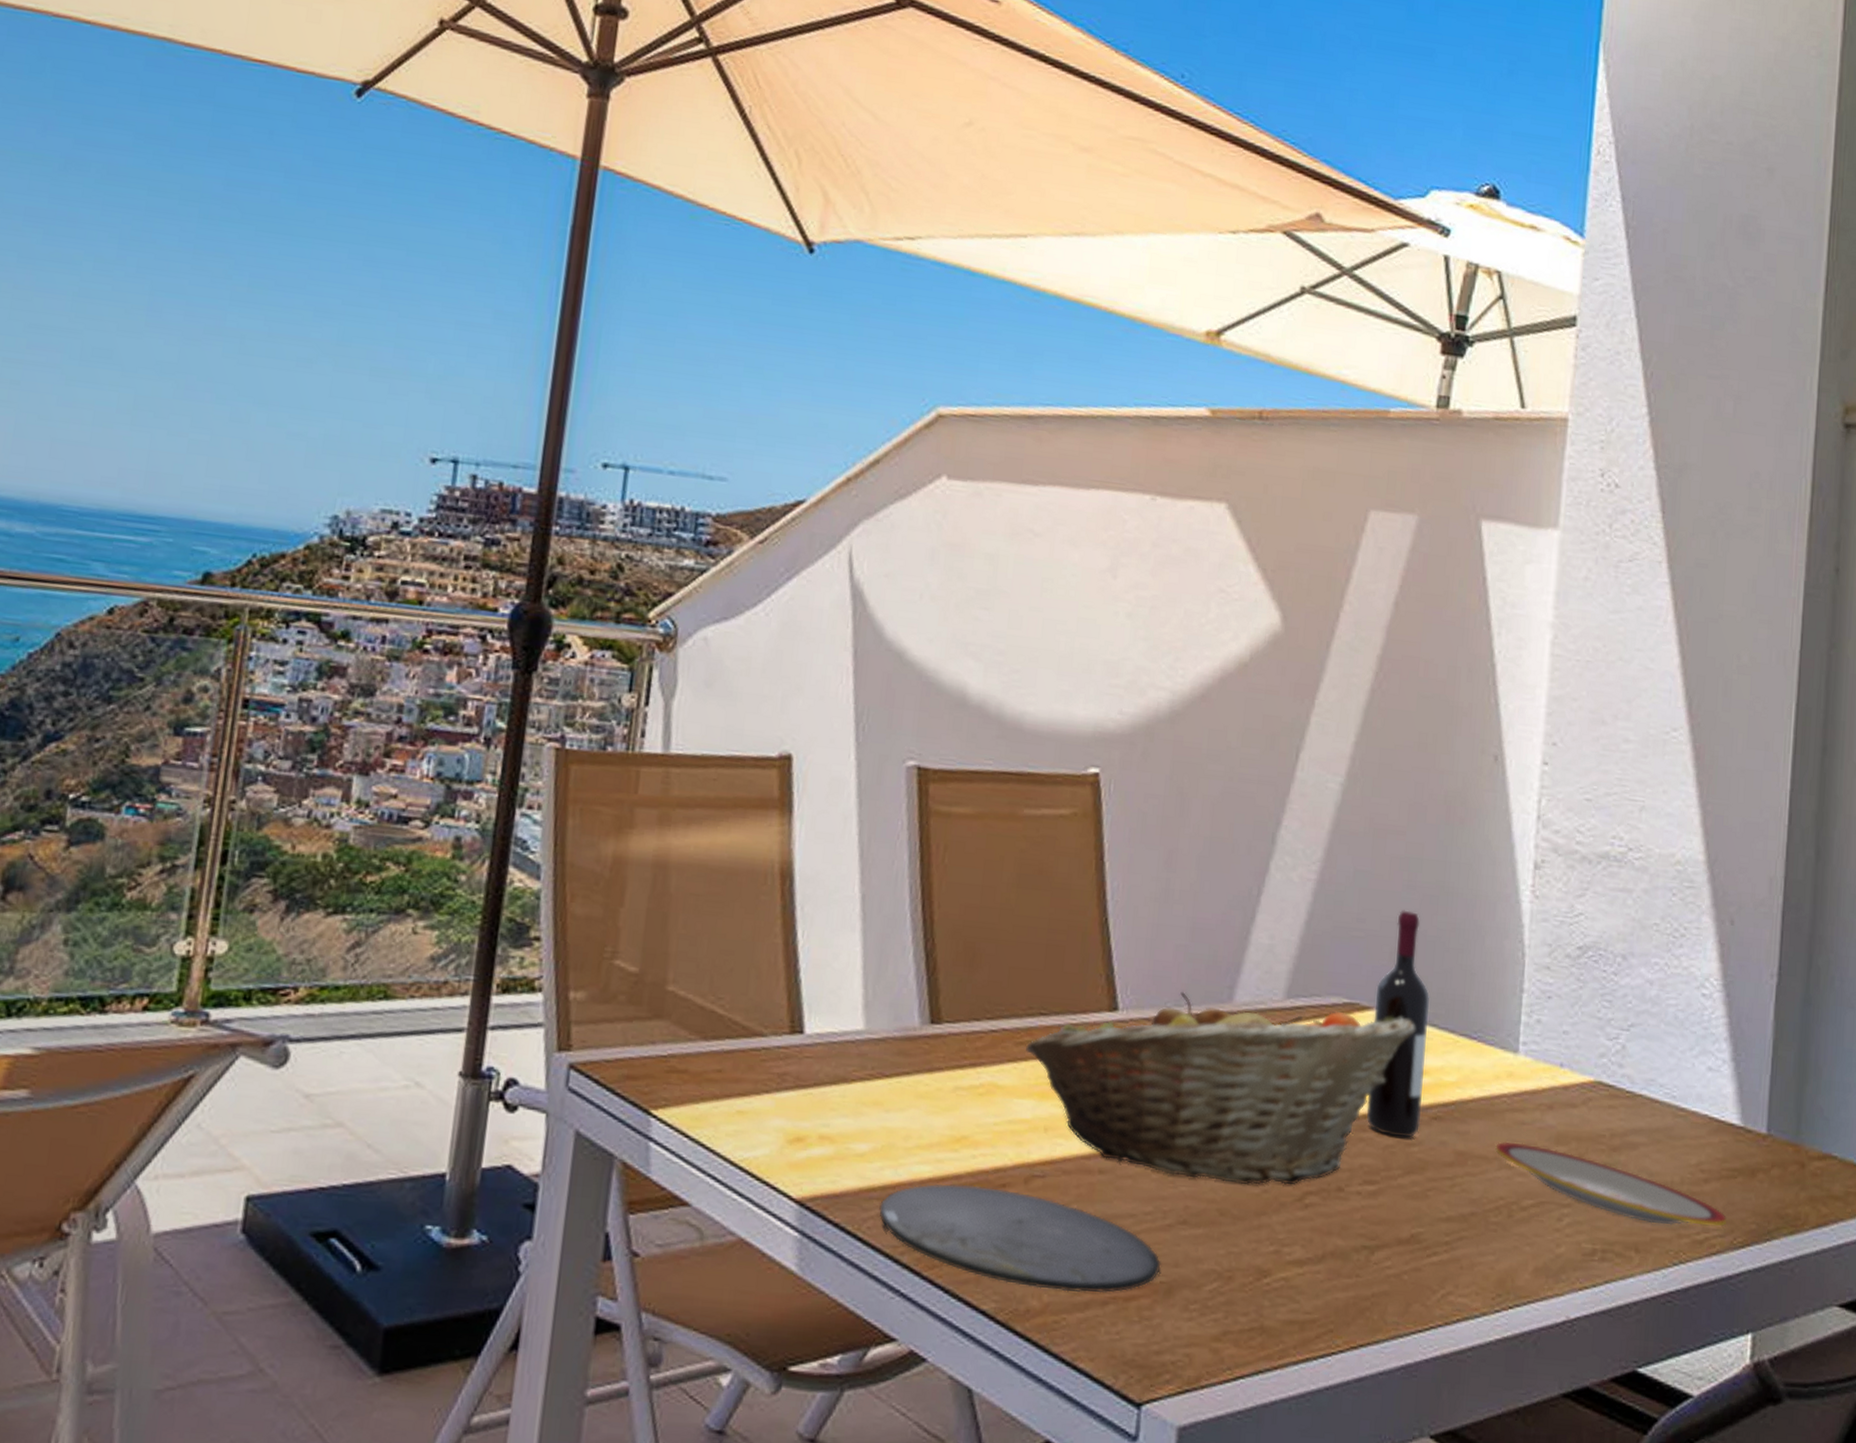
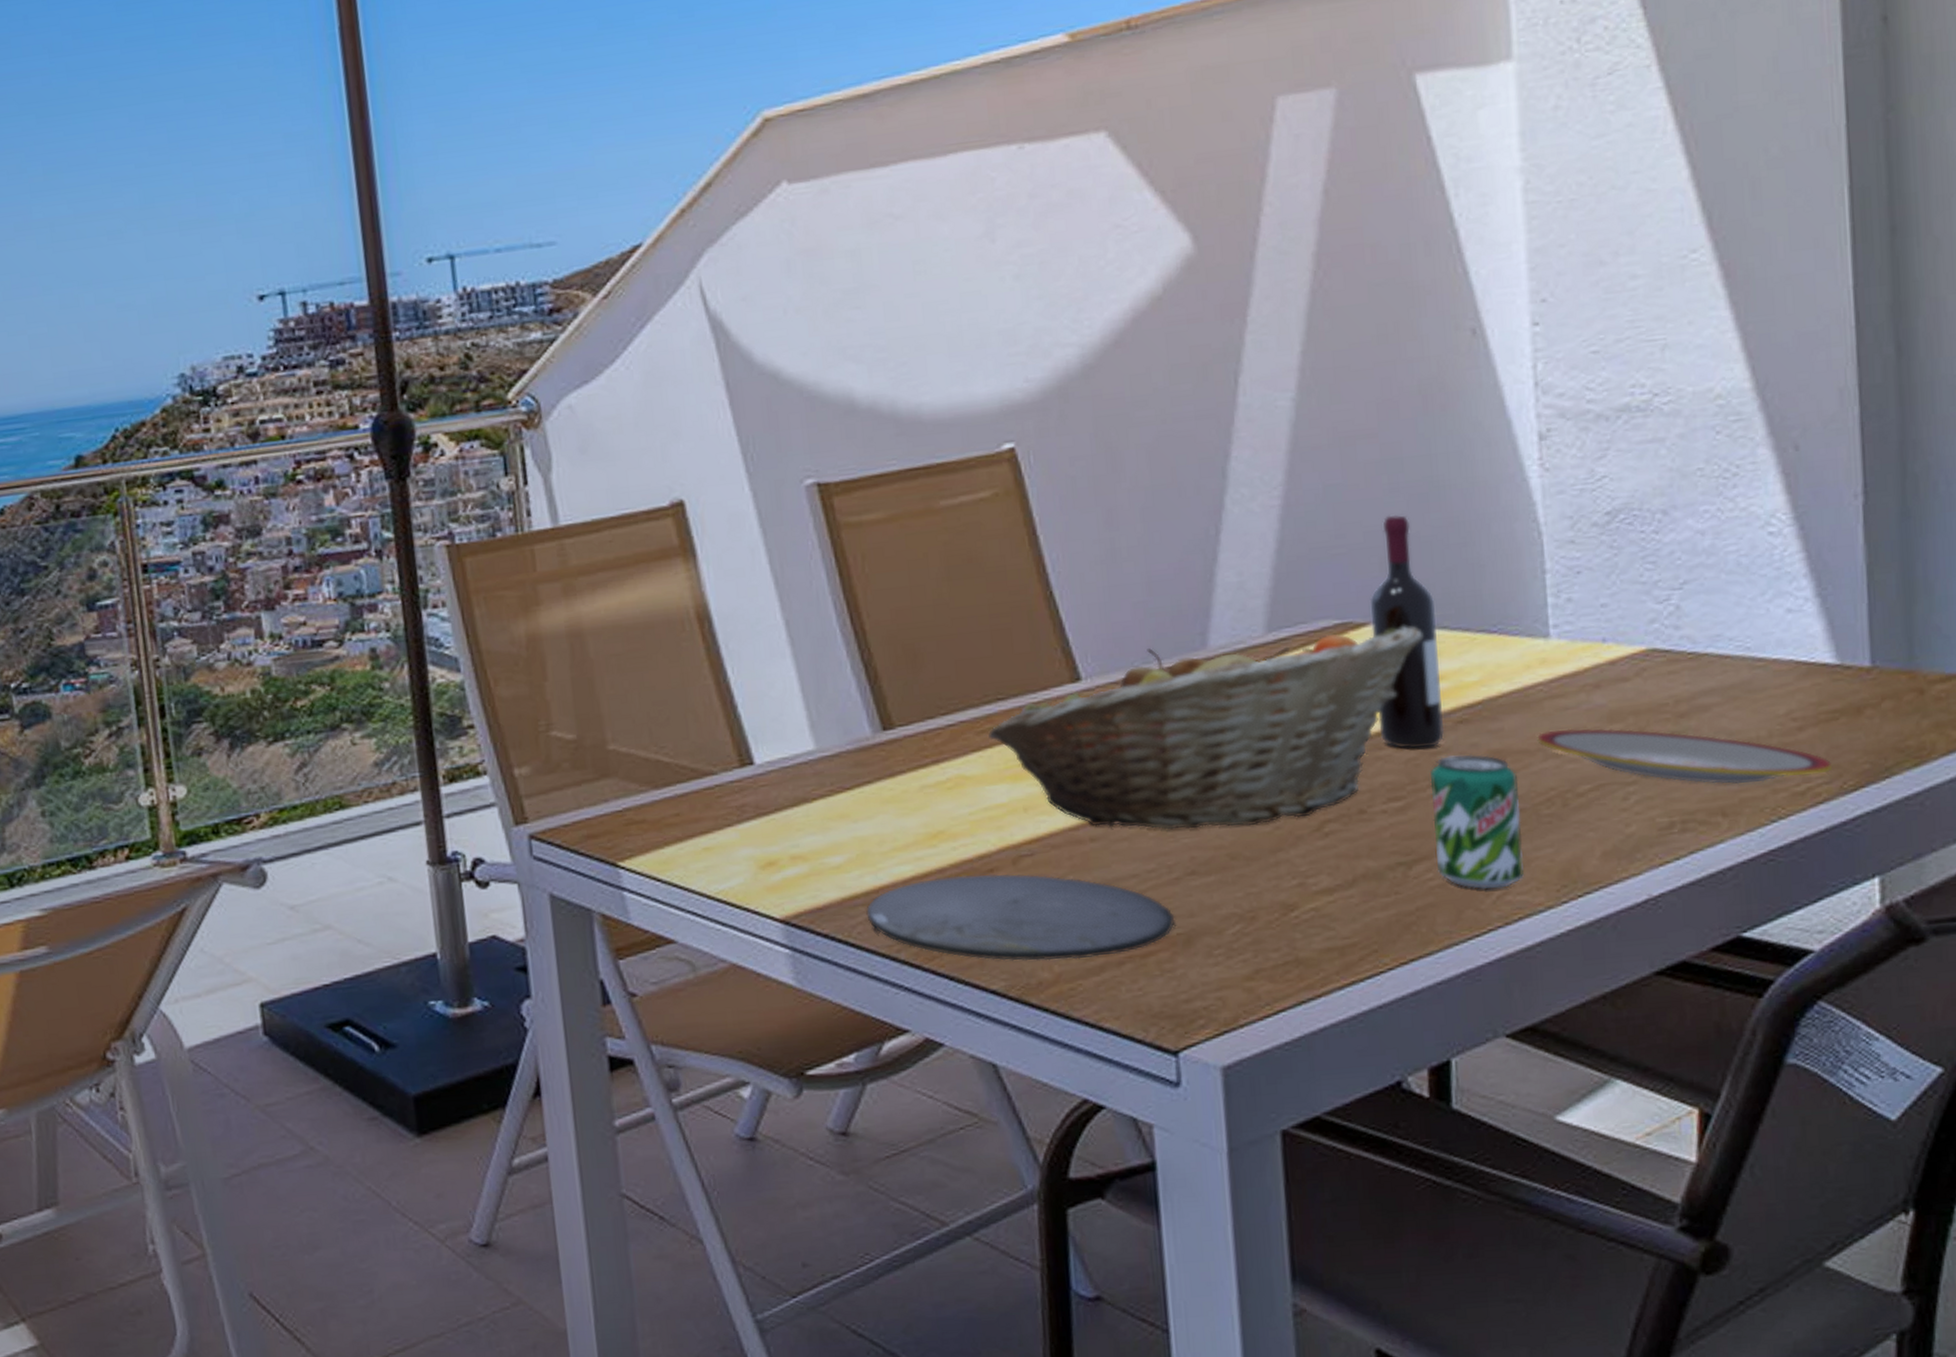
beverage can: none [1395,1149,1474,1288] -> present [1430,754,1524,890]

